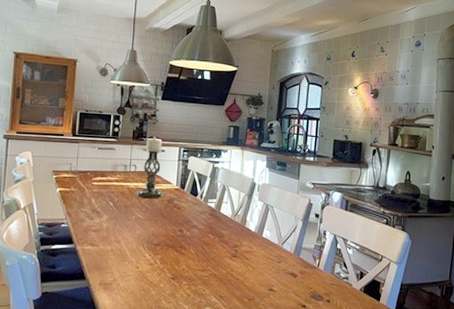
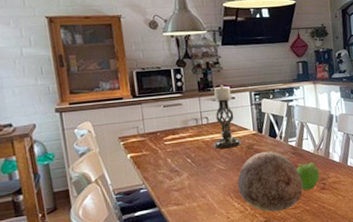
decorative egg: none [152,207,215,271] -> present [237,151,303,212]
fruit: none [211,225,234,254] -> present [296,161,320,190]

